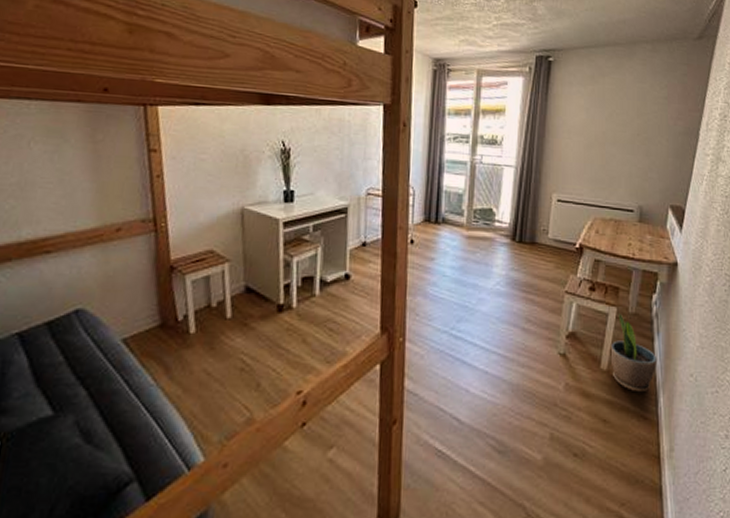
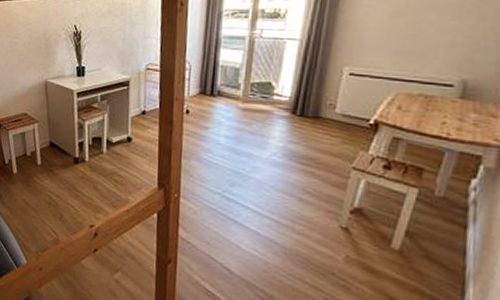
potted plant: present [611,313,658,393] -> none [405,194,471,280]

